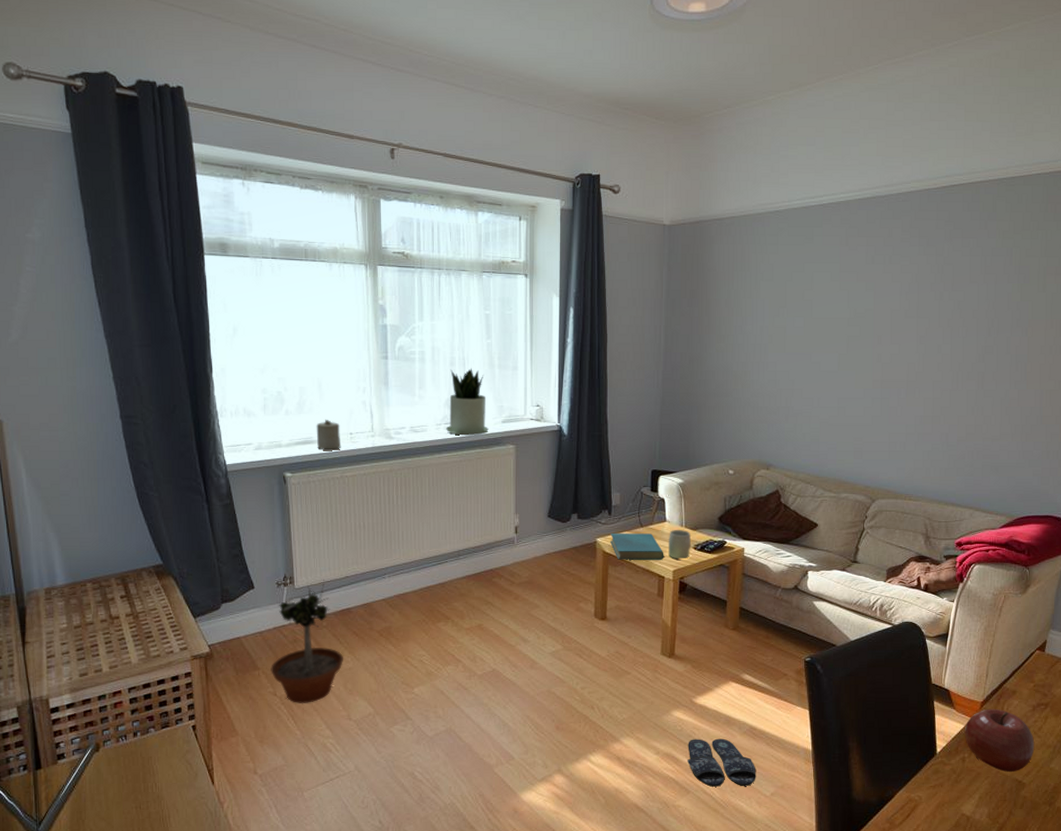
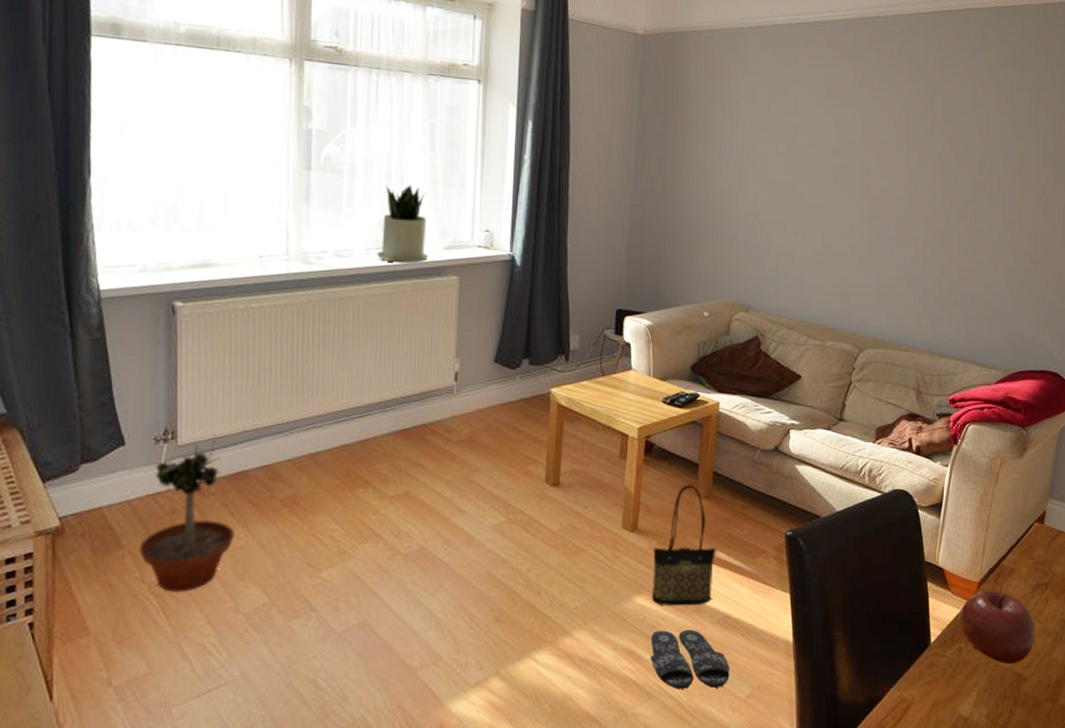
candle: present [316,419,341,449] -> none [217,237,248,275]
book: present [610,532,664,560] -> none [567,382,629,415]
mug: present [668,529,691,560] -> none [633,379,659,415]
tote bag: none [688,618,744,719] -> present [652,485,717,606]

